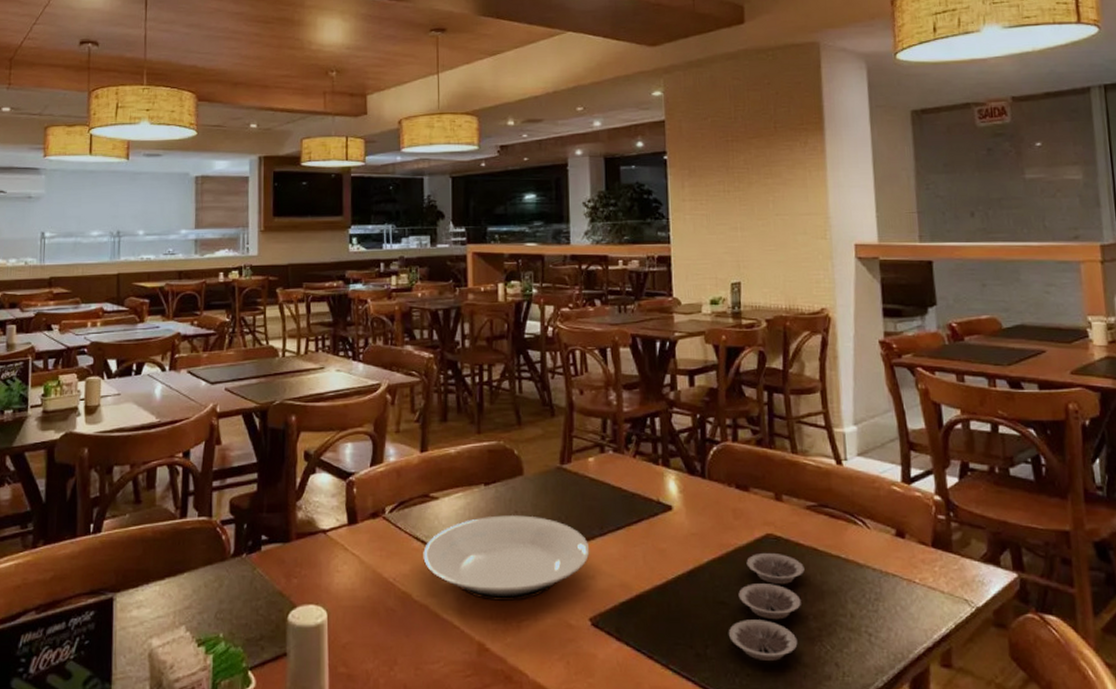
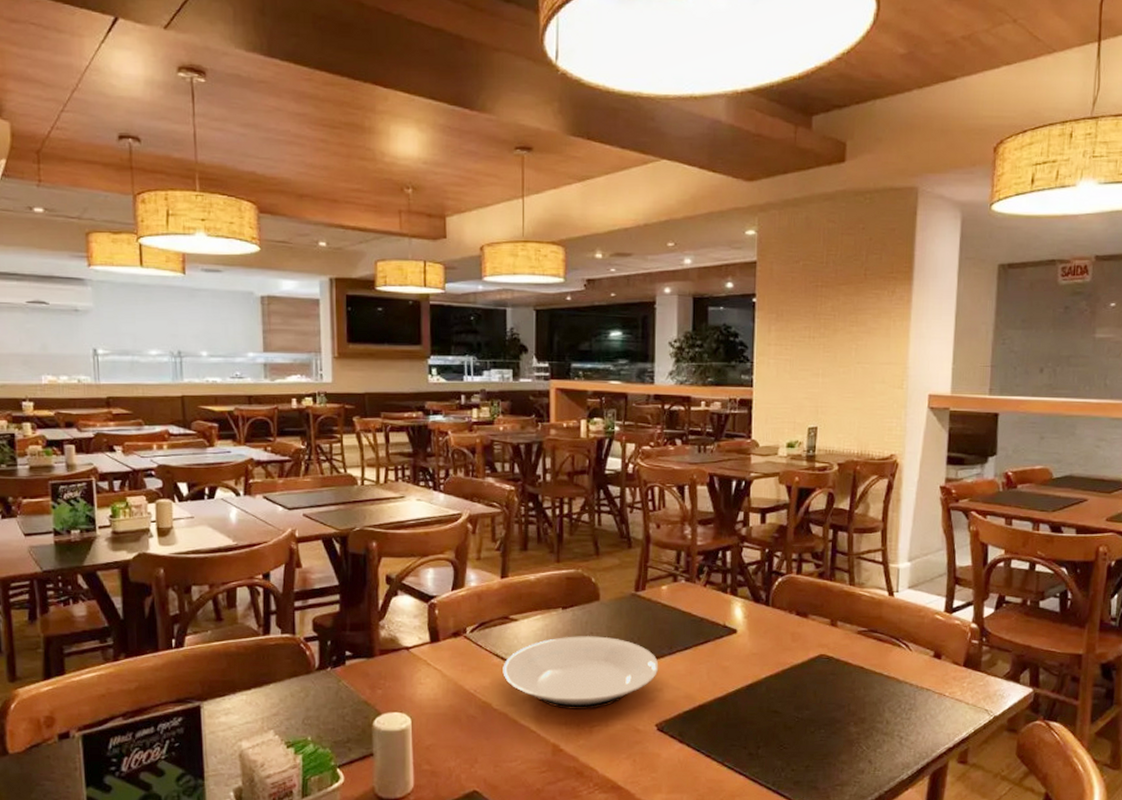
plate: present [728,552,805,661] -> none [778,670,851,759]

